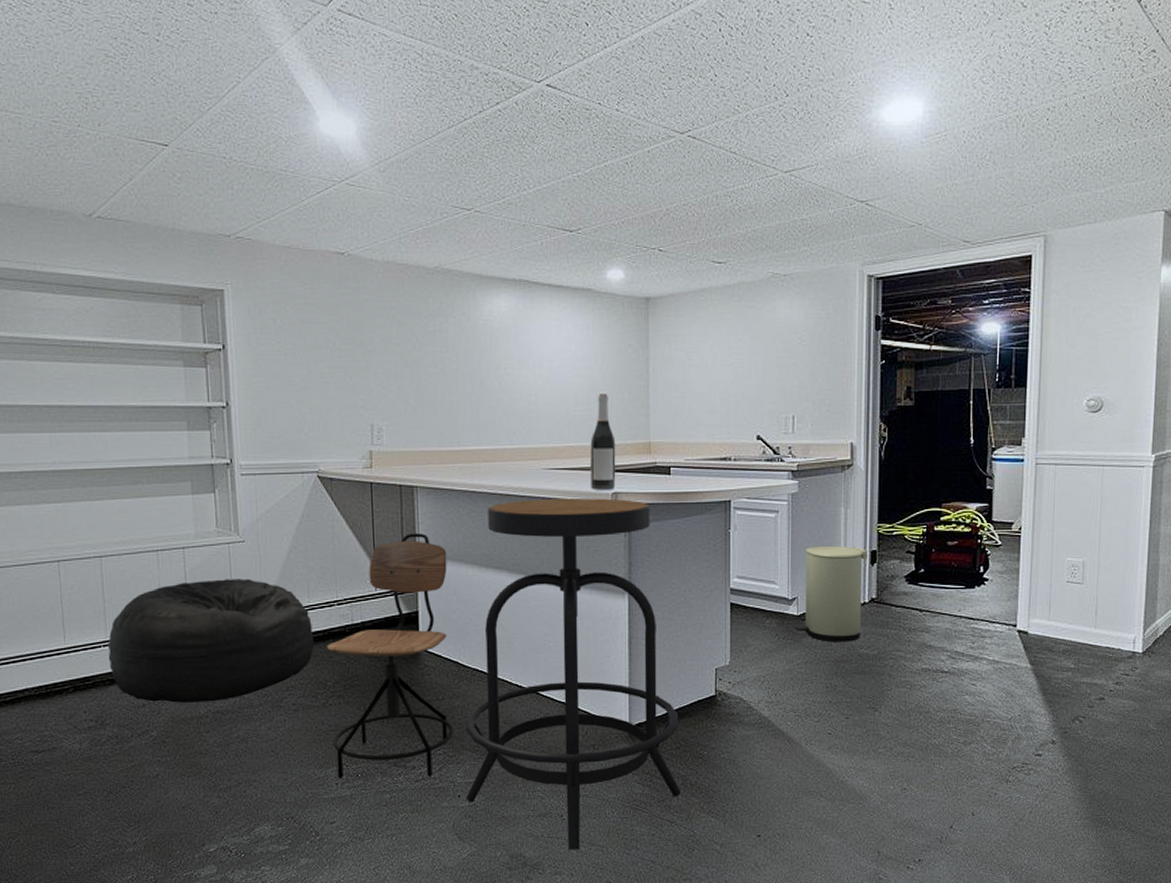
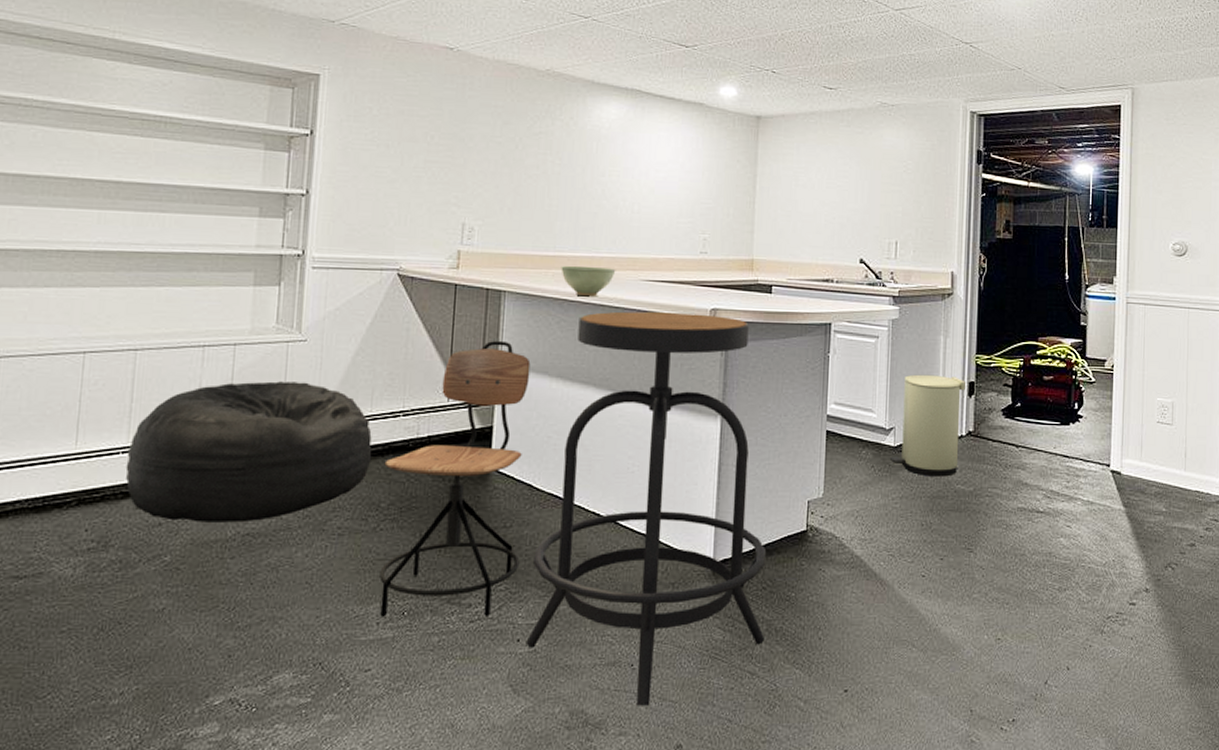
bowl: none [466,458,519,488] -> present [561,265,616,297]
wine bottle: present [589,394,616,490] -> none [688,207,718,306]

